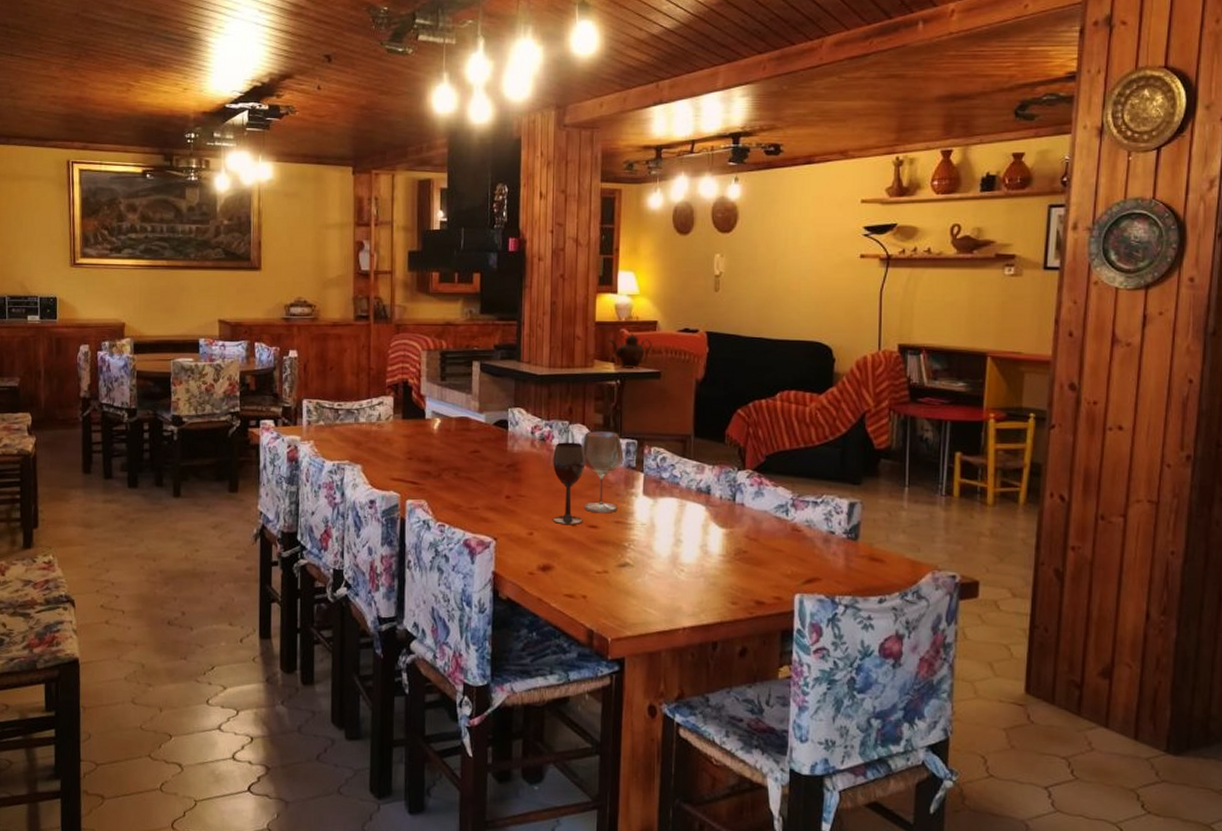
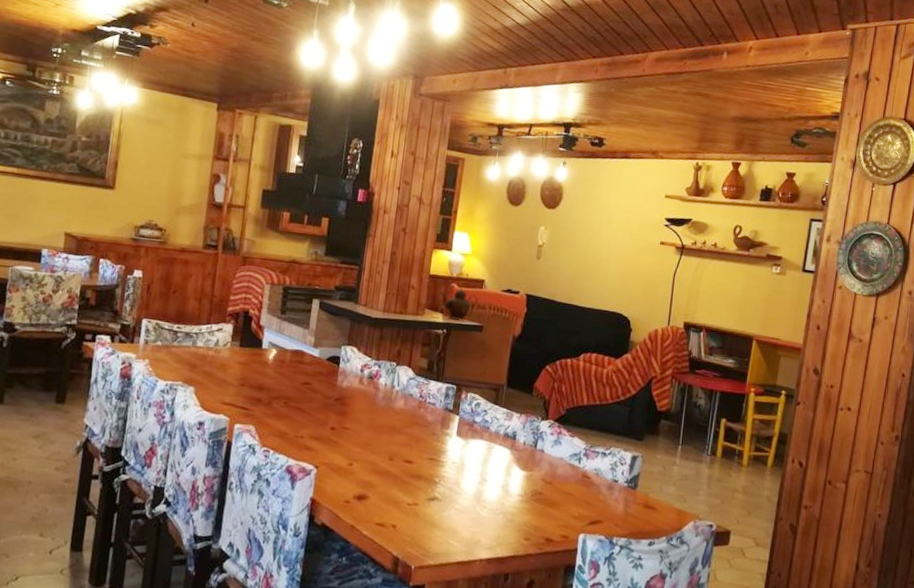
wine glass: present [553,442,586,525] -> none [372,381,408,459]
wine glass: present [582,431,624,514] -> none [401,373,443,451]

